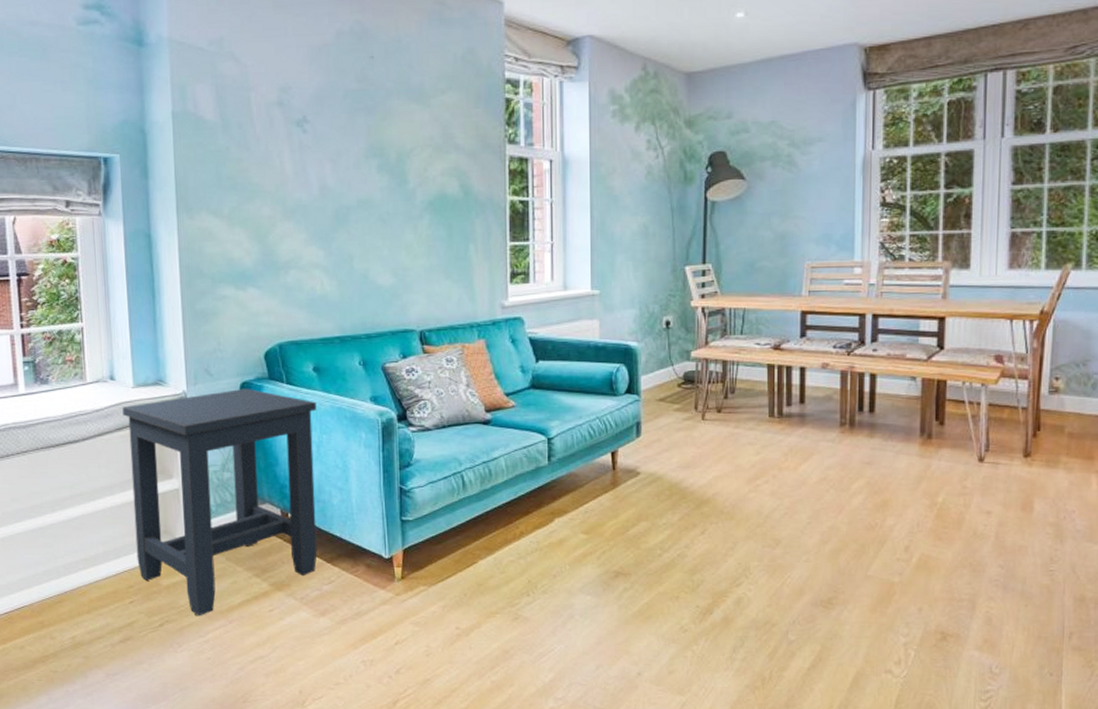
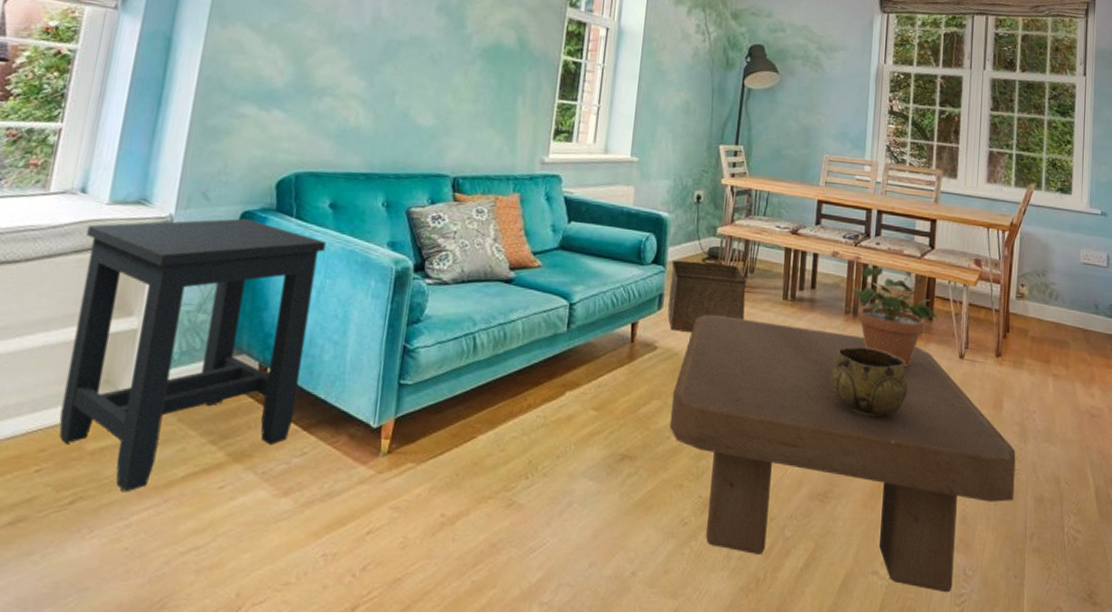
storage bin: none [646,387,728,456] -> present [668,260,747,332]
coffee table: none [660,438,1050,690] -> present [669,314,1016,593]
decorative bowl: none [827,458,917,526] -> present [829,347,908,418]
potted plant: none [848,374,951,475] -> present [853,266,938,367]

